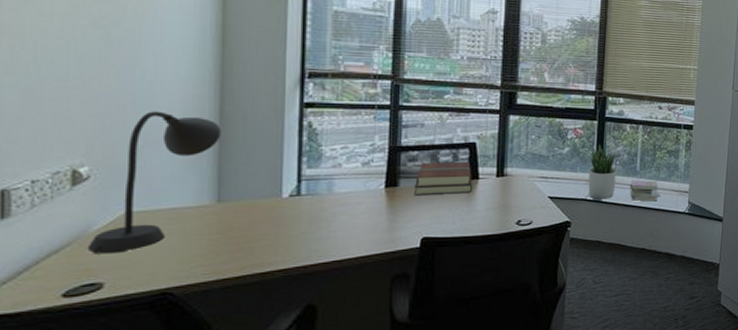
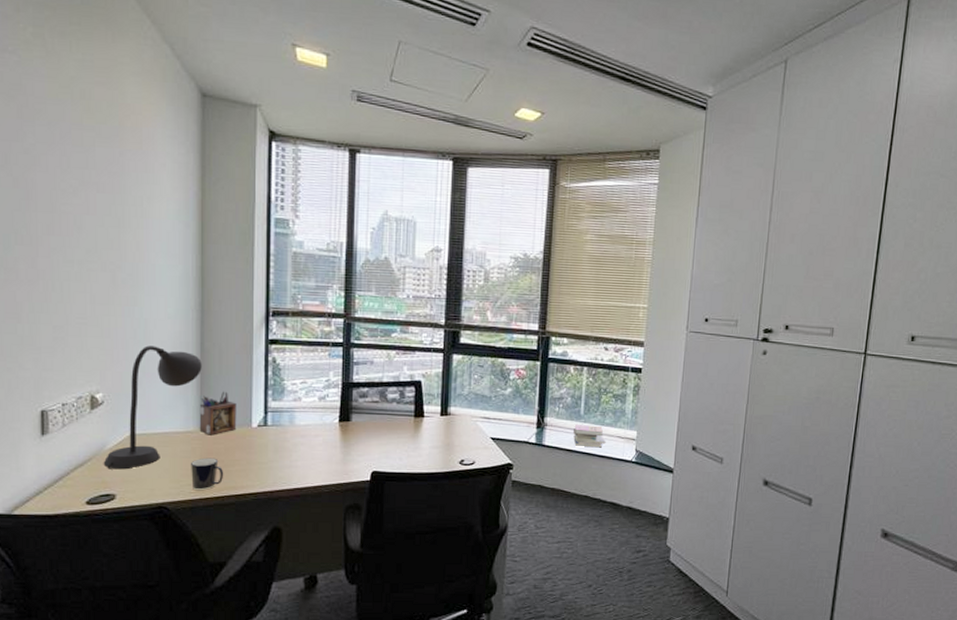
mug: none [203,233,247,272] -> present [190,457,224,491]
desk organizer: none [216,160,264,209] -> present [199,391,237,435]
books: present [413,162,473,196] -> none [364,399,419,431]
planter: present [588,144,616,200] -> none [530,385,559,444]

